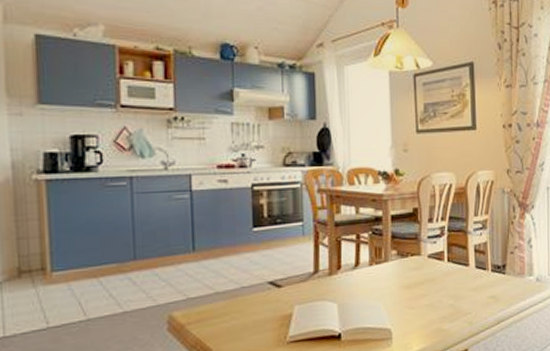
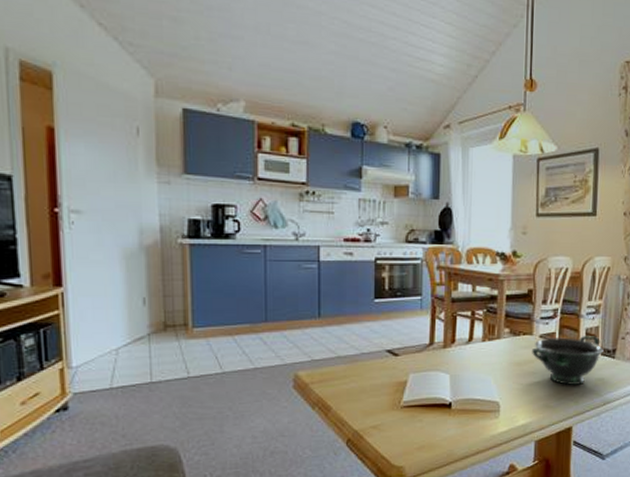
bowl: none [421,252,494,306] -> present [532,336,604,385]

